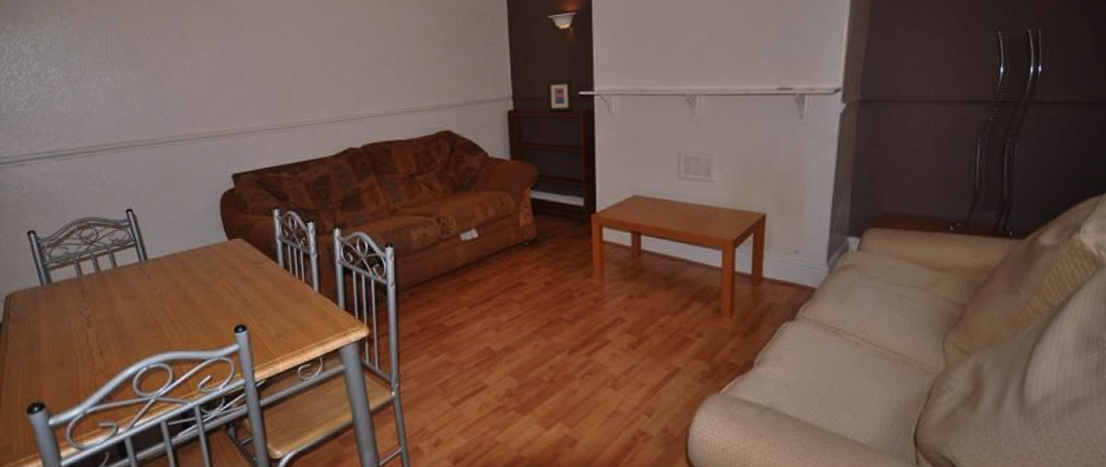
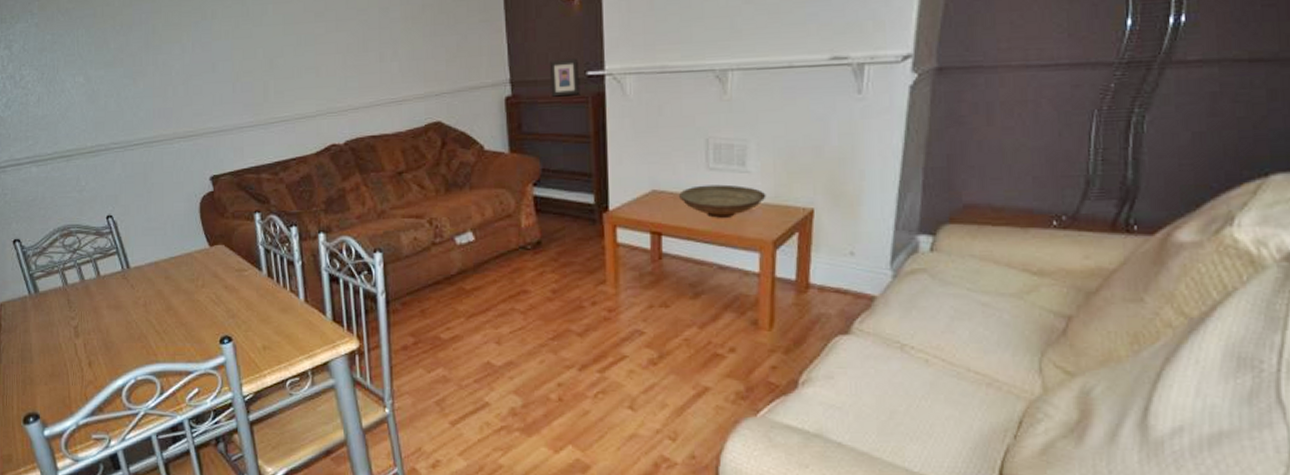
decorative bowl: none [656,192,728,220] -> present [679,184,766,218]

